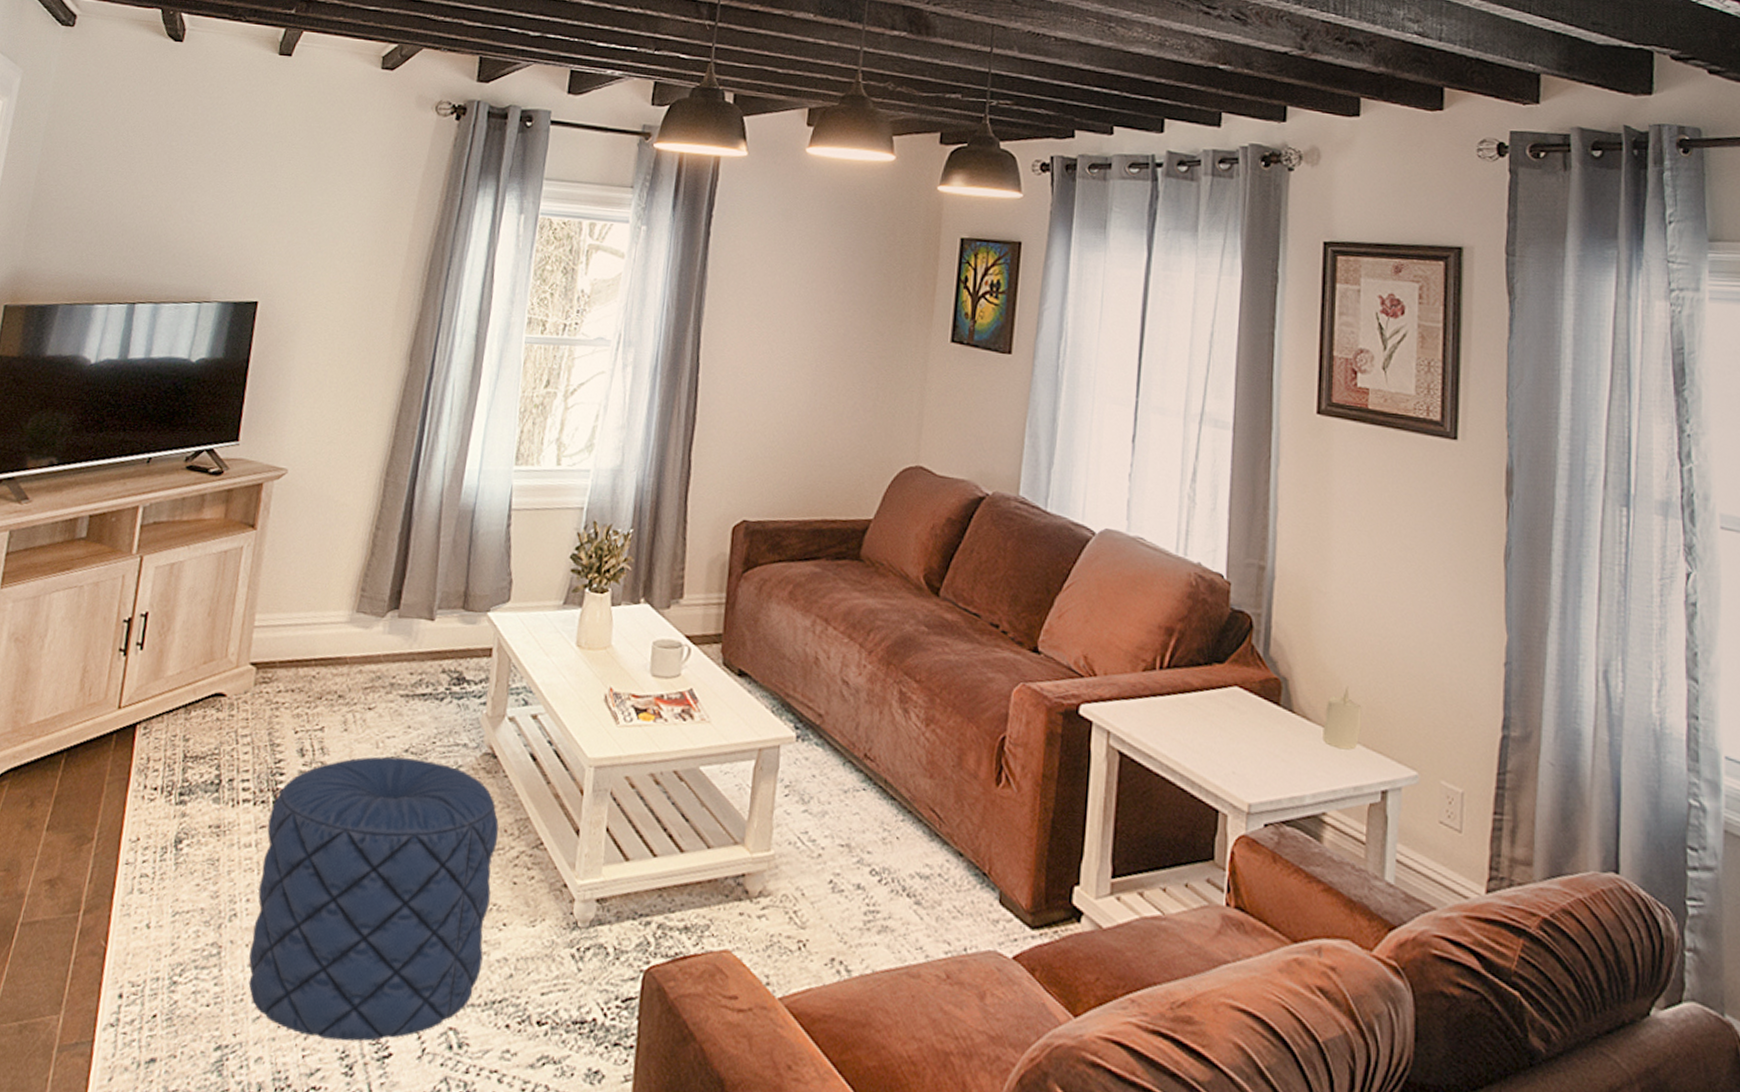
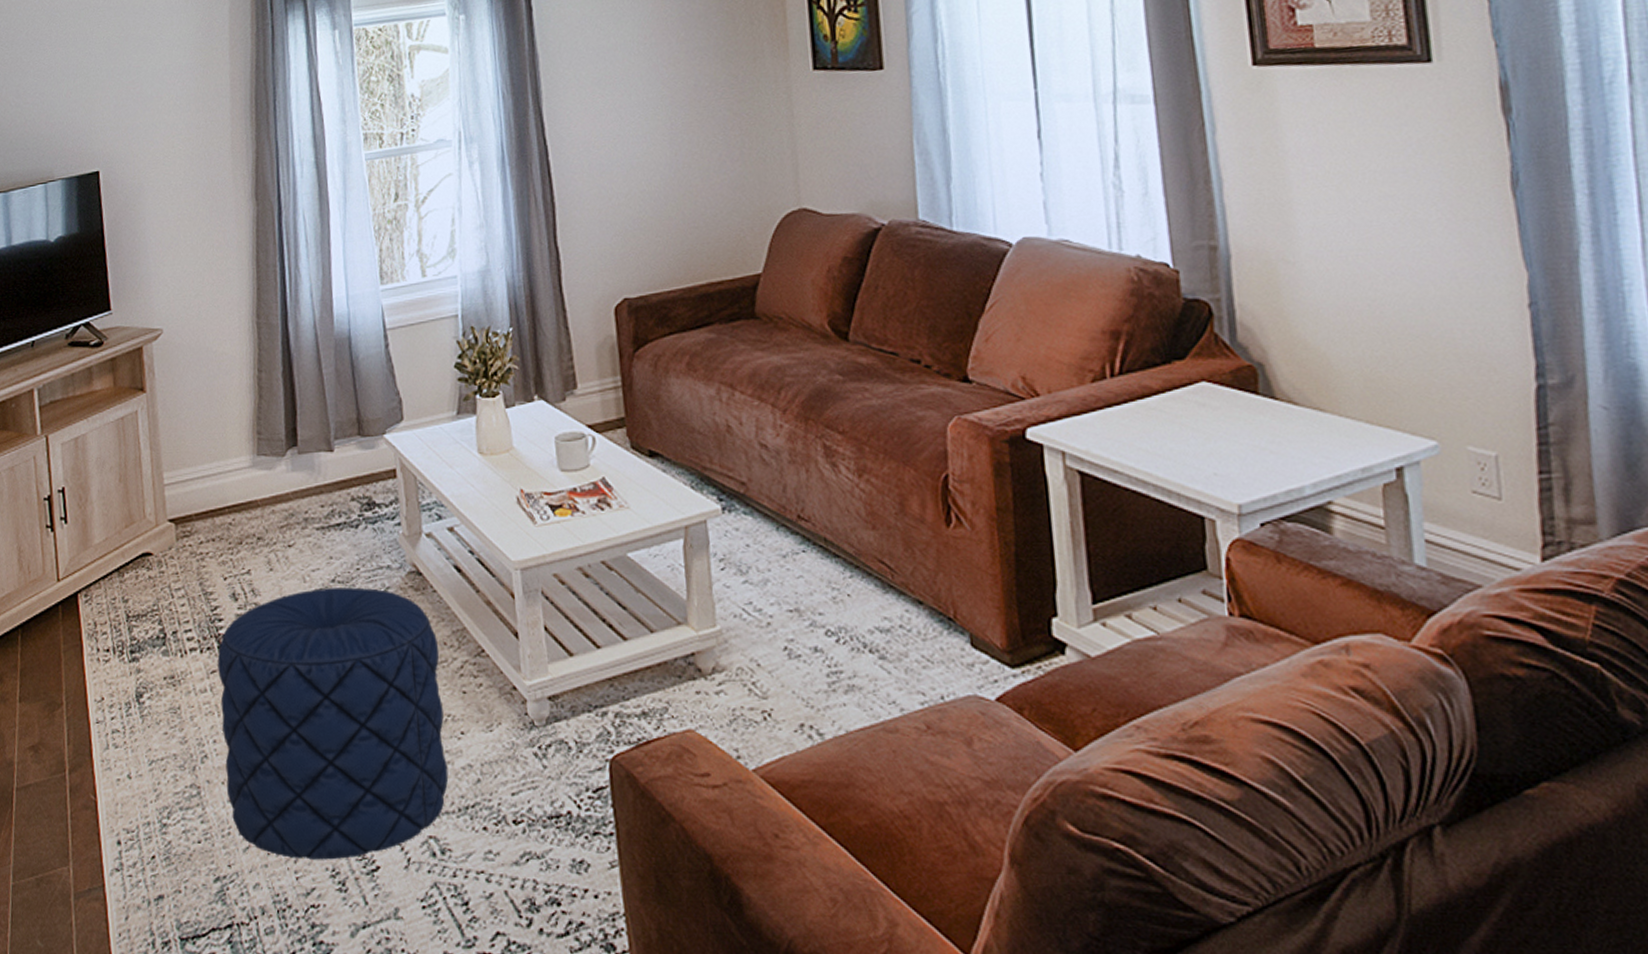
candle: present [1322,686,1362,750] -> none [1314,360,1361,430]

